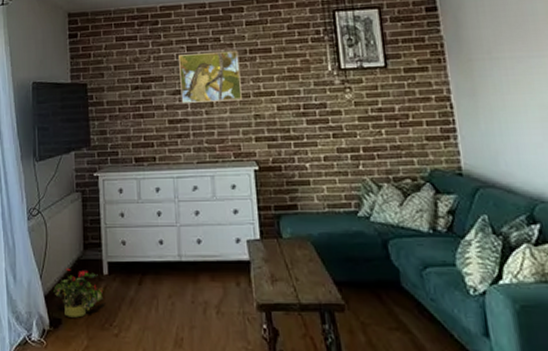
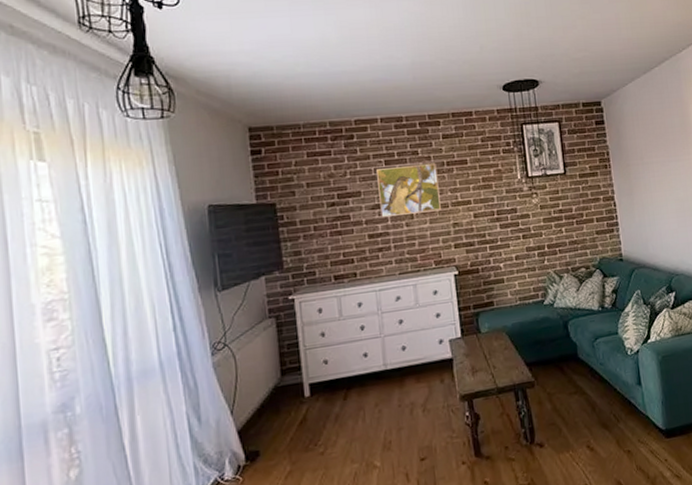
potted plant: present [53,268,104,318] -> none [248,397,306,448]

